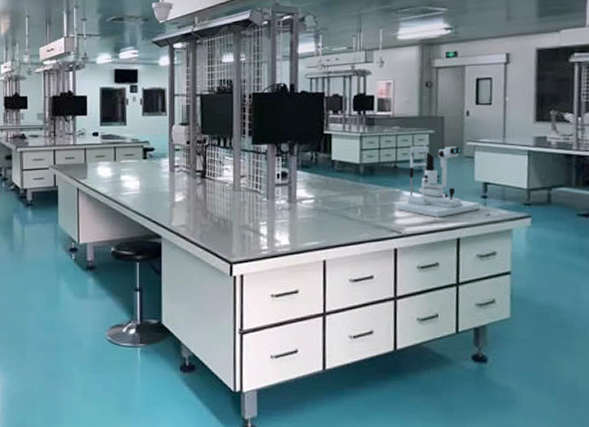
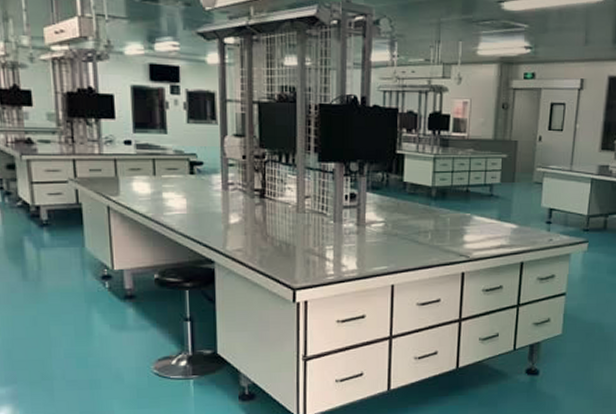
slit lamp: present [397,145,480,217] -> none [466,169,544,242]

